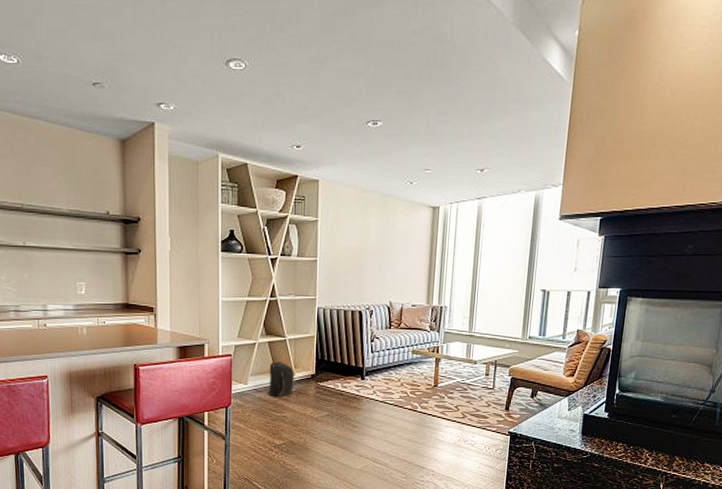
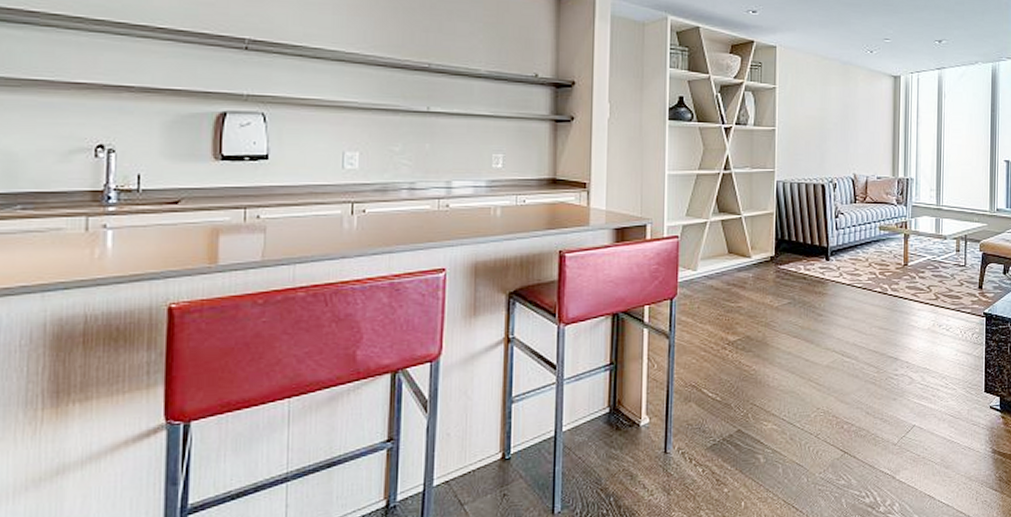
backpack: present [266,361,295,398] -> none [719,242,752,285]

